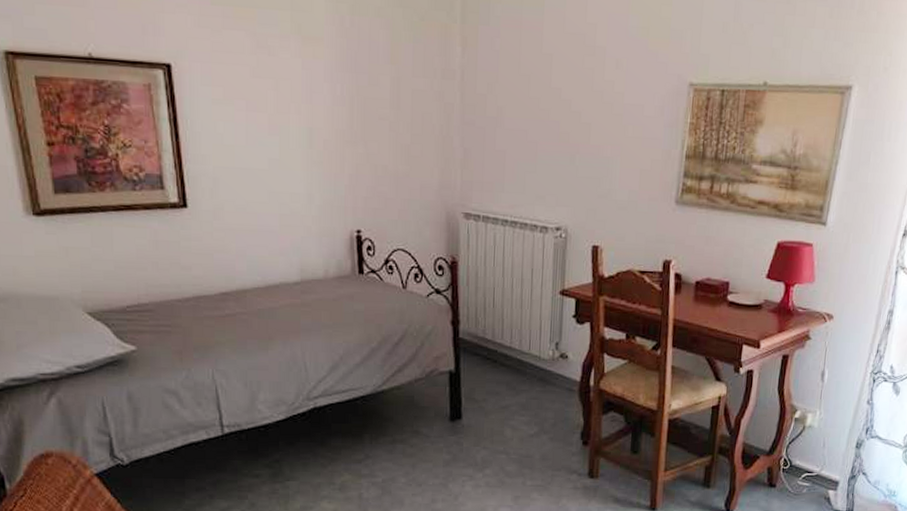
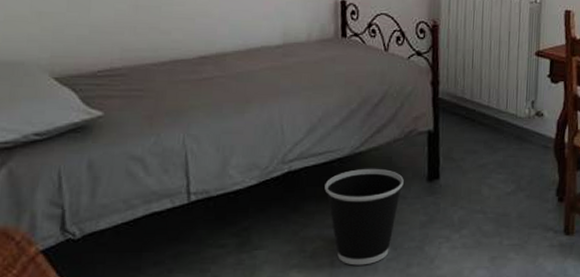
wastebasket: none [349,406,426,499] -> present [324,168,404,266]

